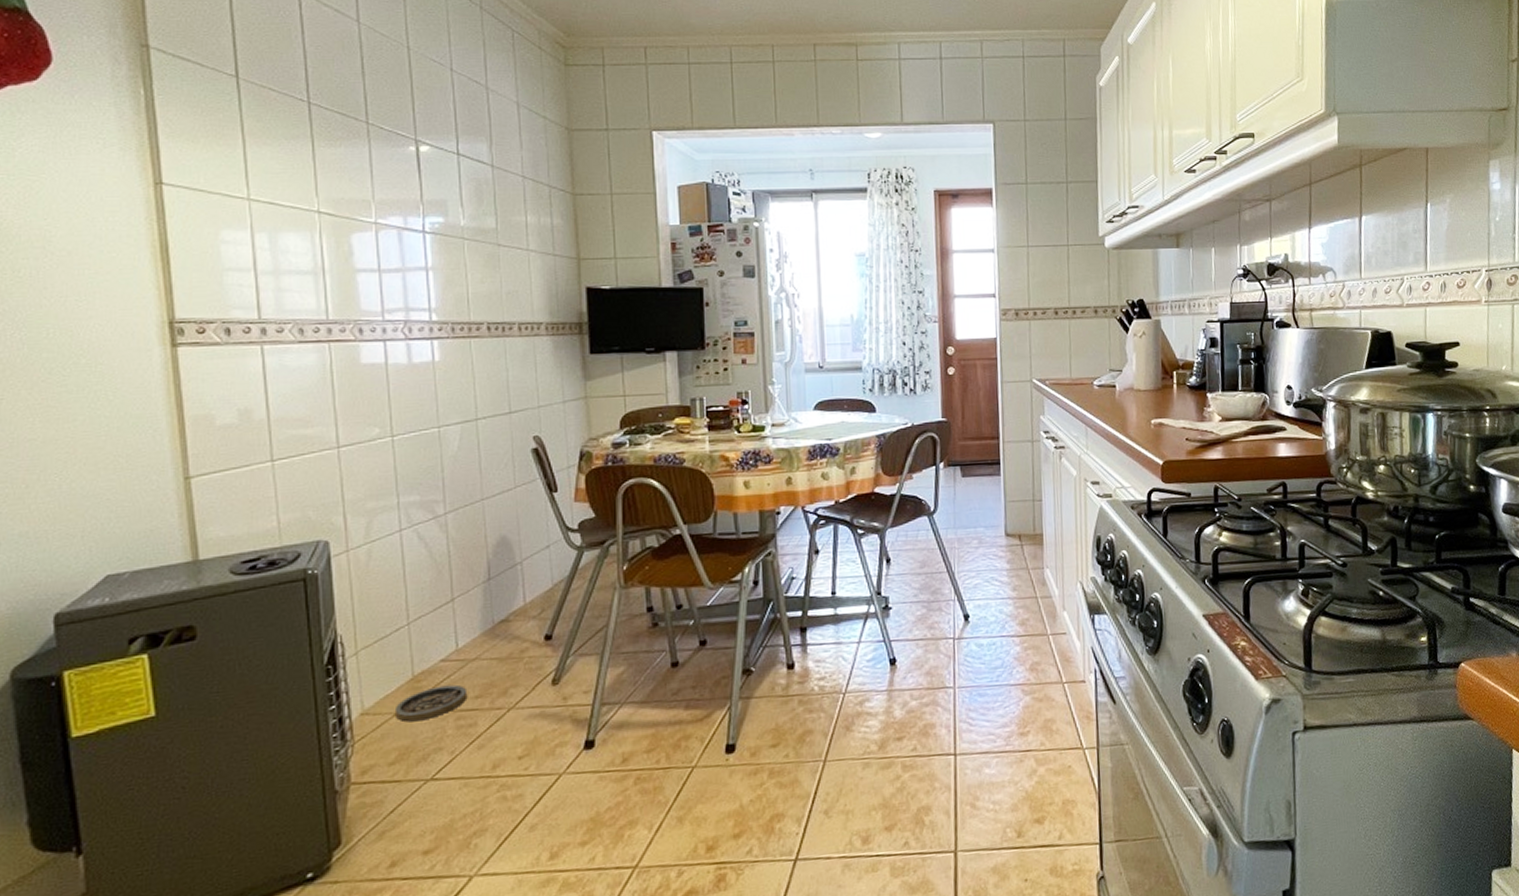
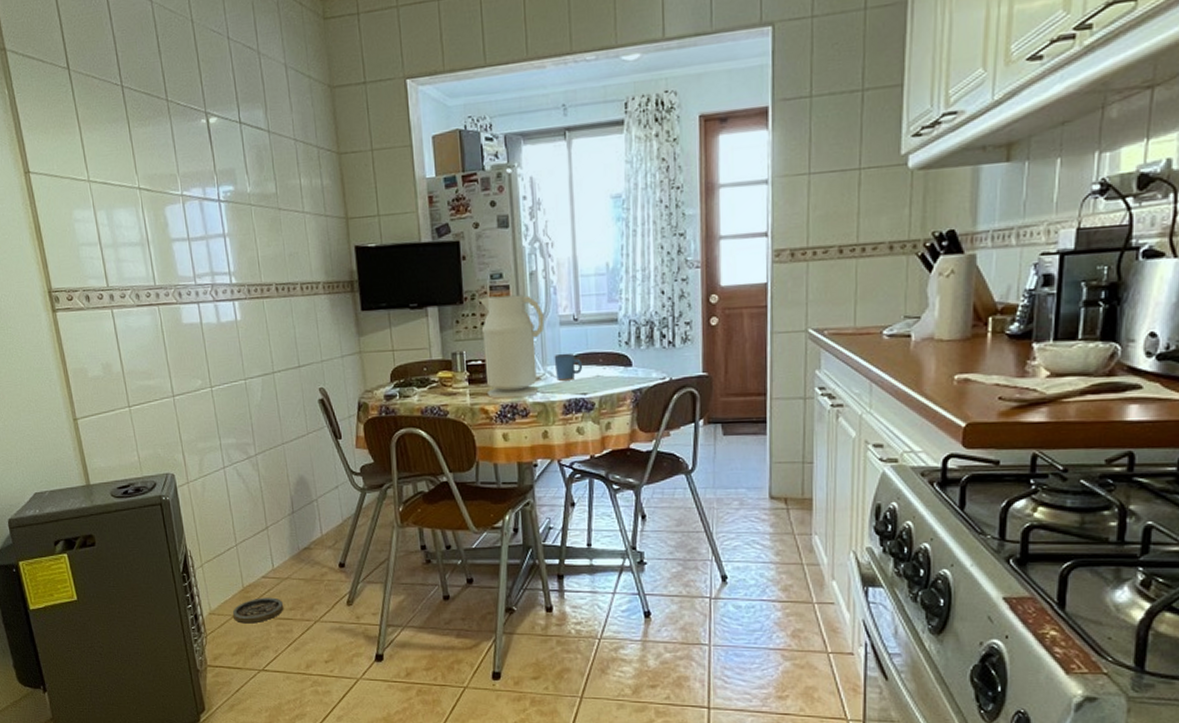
water jug: none [721,342,790,447] -> present [478,294,545,400]
mug: none [799,399,828,427] -> present [554,353,583,381]

